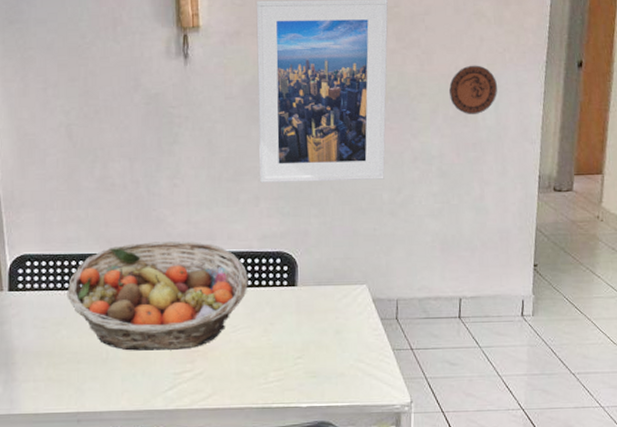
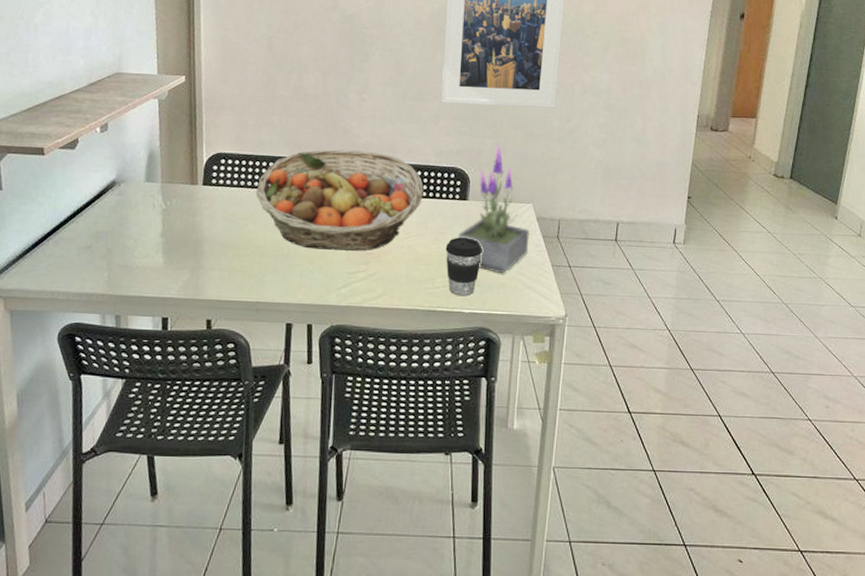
coffee cup: none [276,326,316,390] -> present [445,237,482,297]
potted plant: none [289,224,367,363] -> present [458,145,530,274]
decorative plate: present [449,65,497,115] -> none [621,9,664,55]

